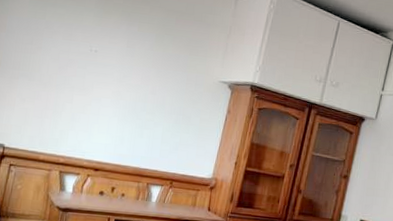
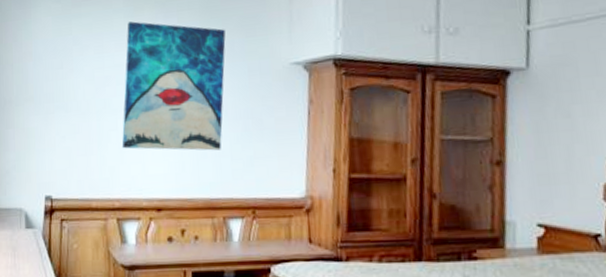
wall art: none [73,21,175,134] -> present [121,21,226,151]

